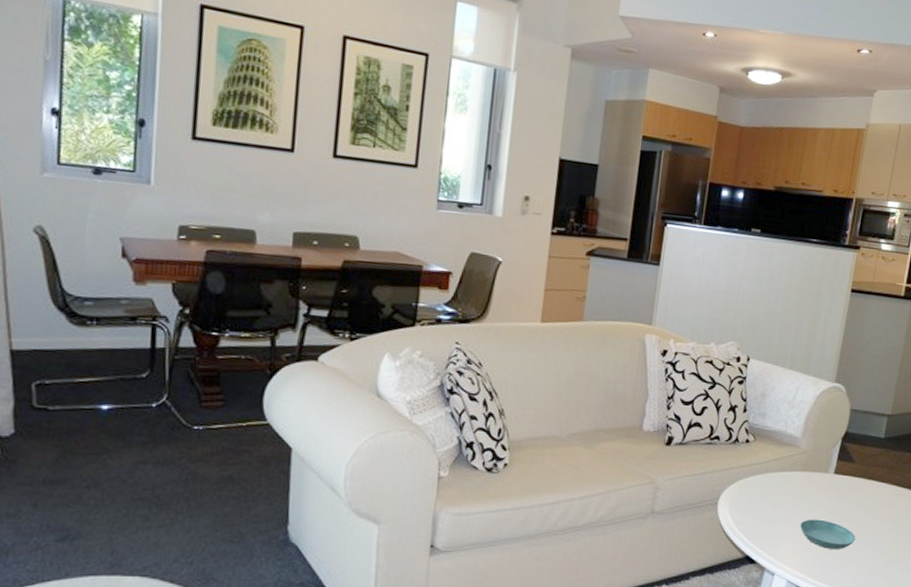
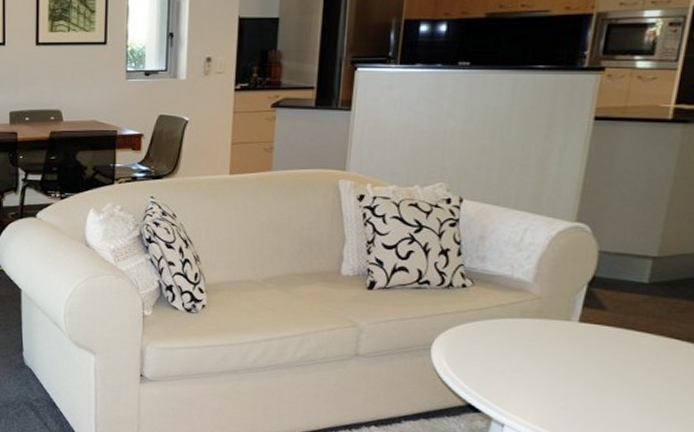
saucer: present [800,519,856,549] -> none [535,369,612,405]

